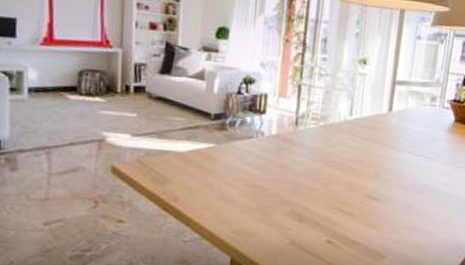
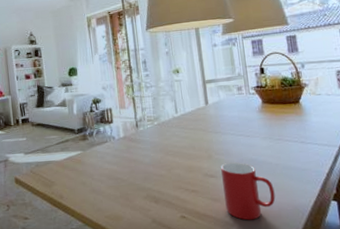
cup: none [381,185,441,253] -> present [221,162,276,221]

